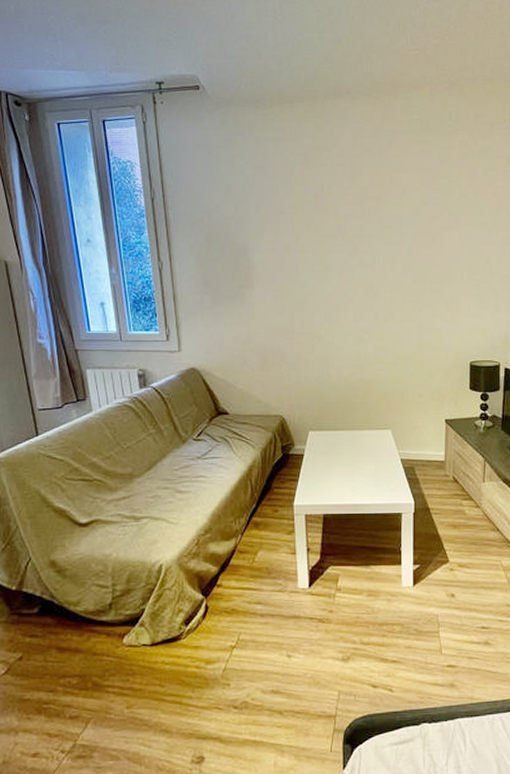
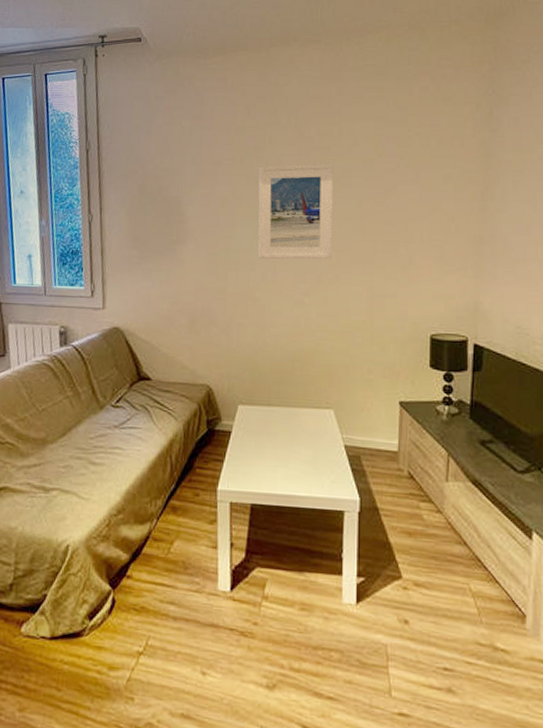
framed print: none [319,212,387,300] -> present [258,163,334,259]

